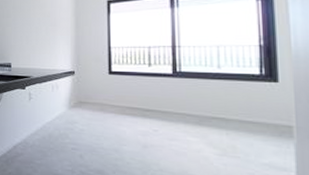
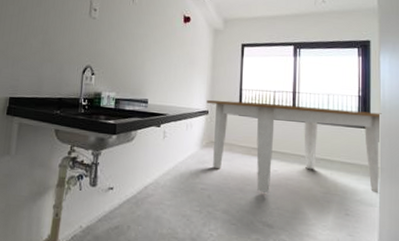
table: none [72,60,298,157] -> present [207,100,382,194]

